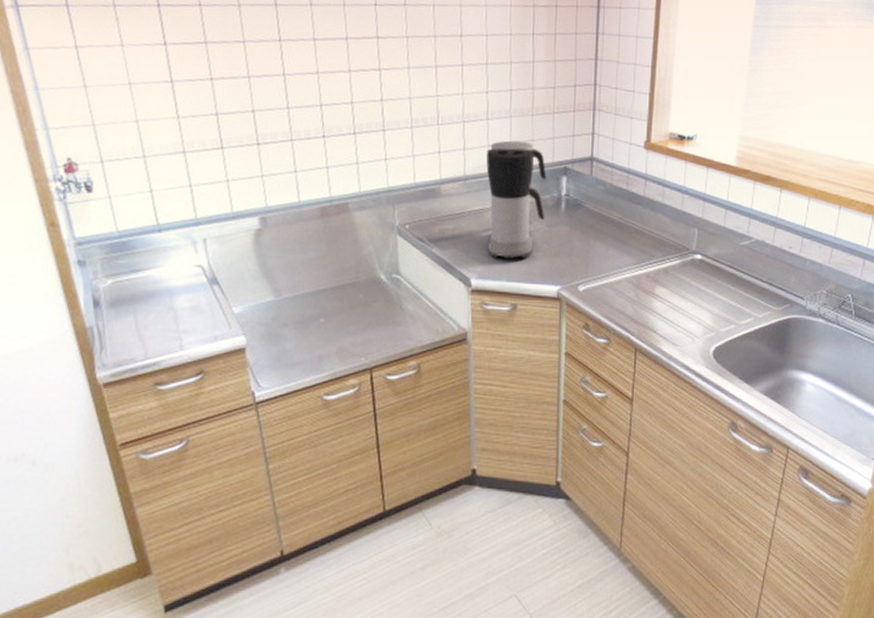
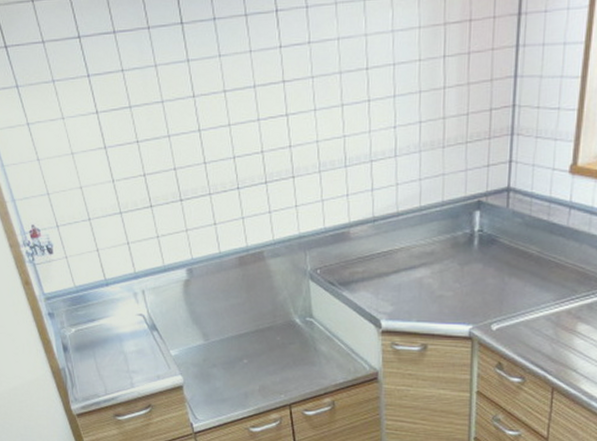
coffee maker: present [486,140,547,259] -> none [395,176,459,299]

